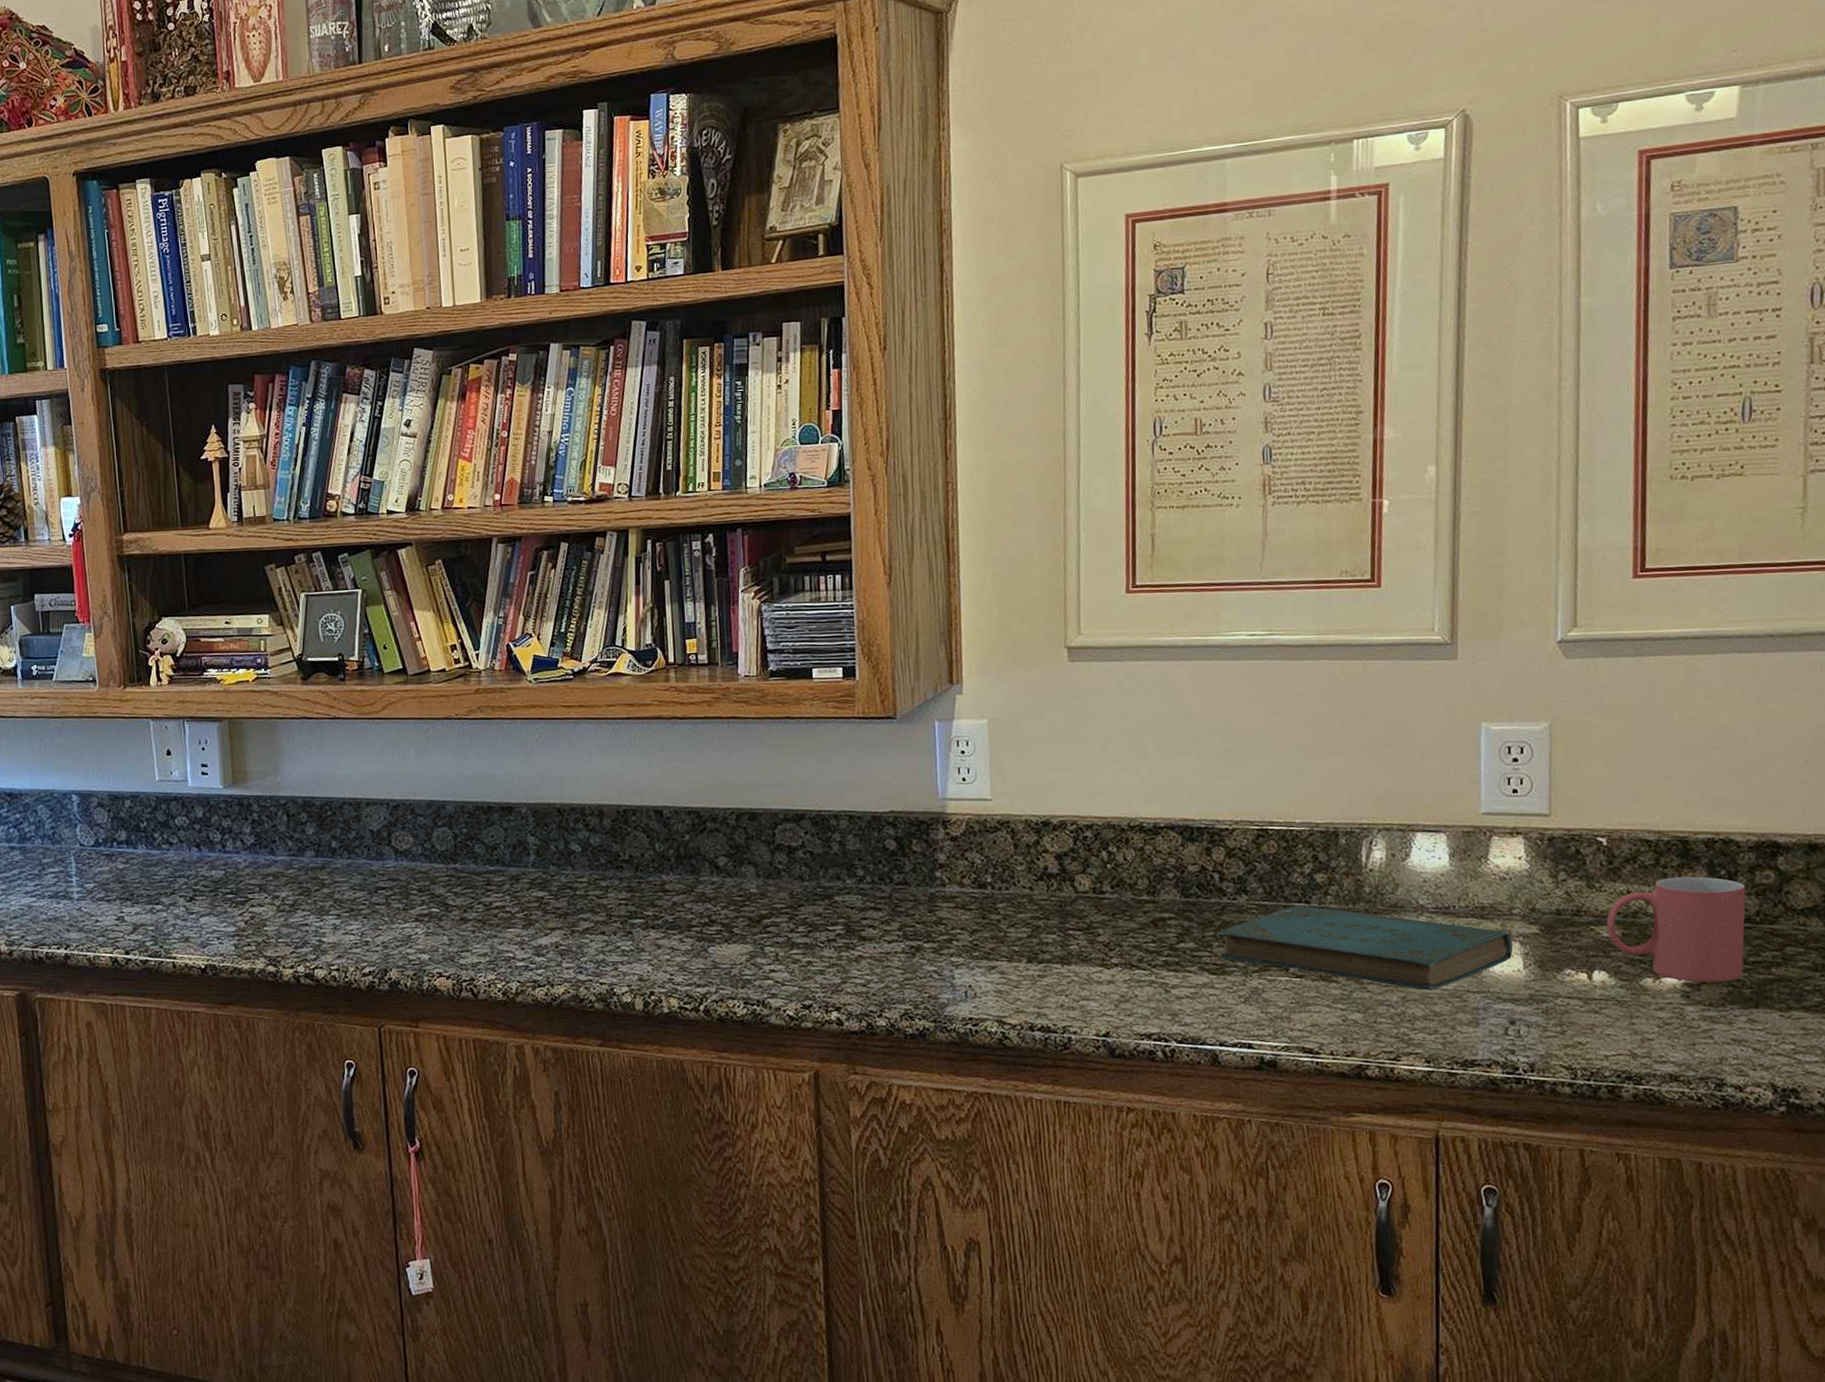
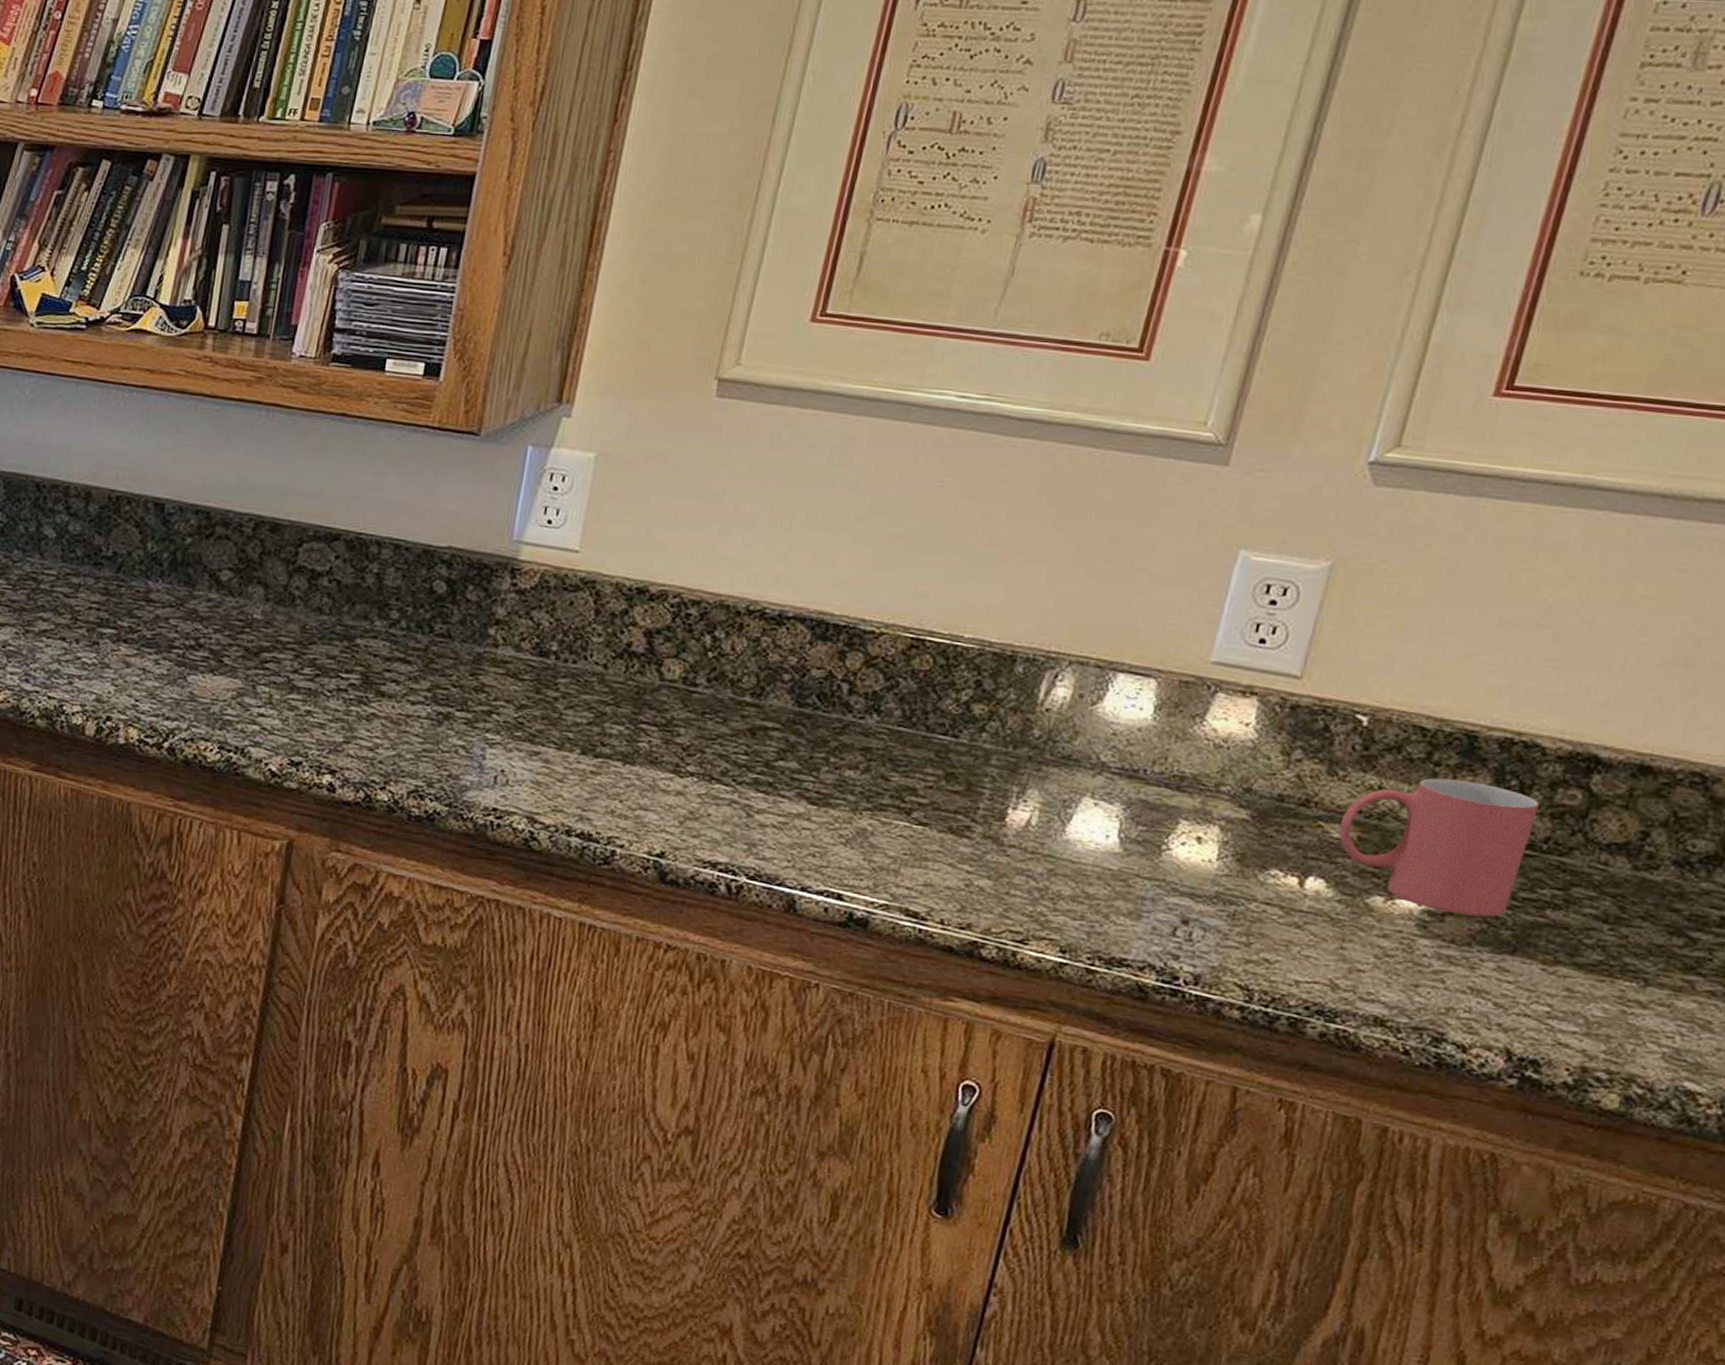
book: present [1217,906,1514,991] -> none [824,738,1213,868]

